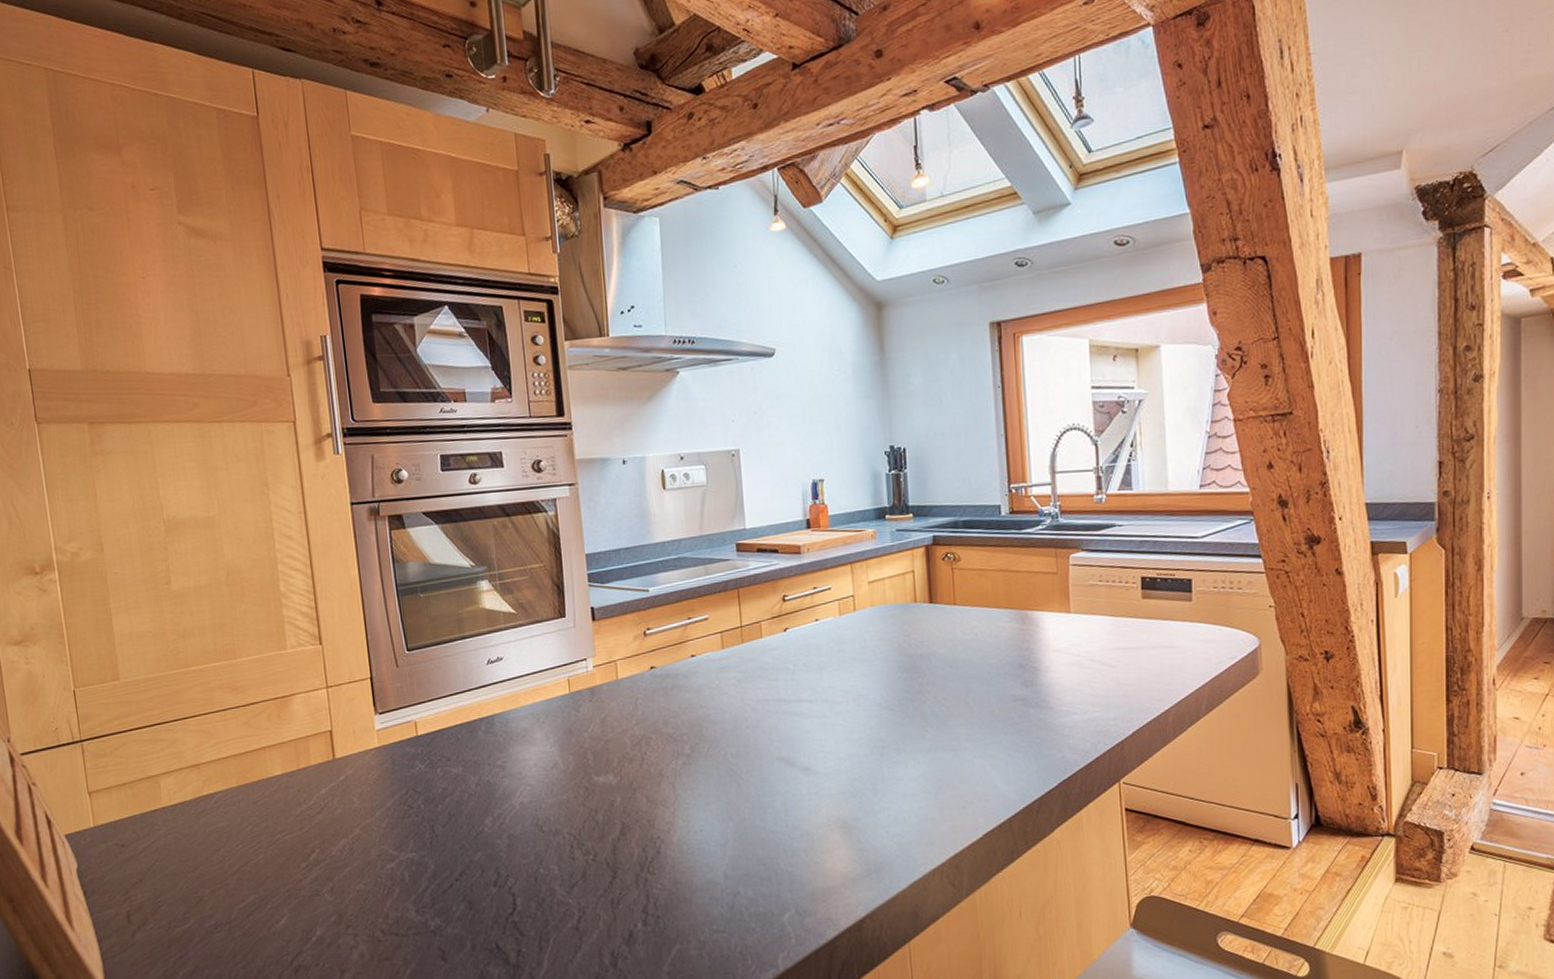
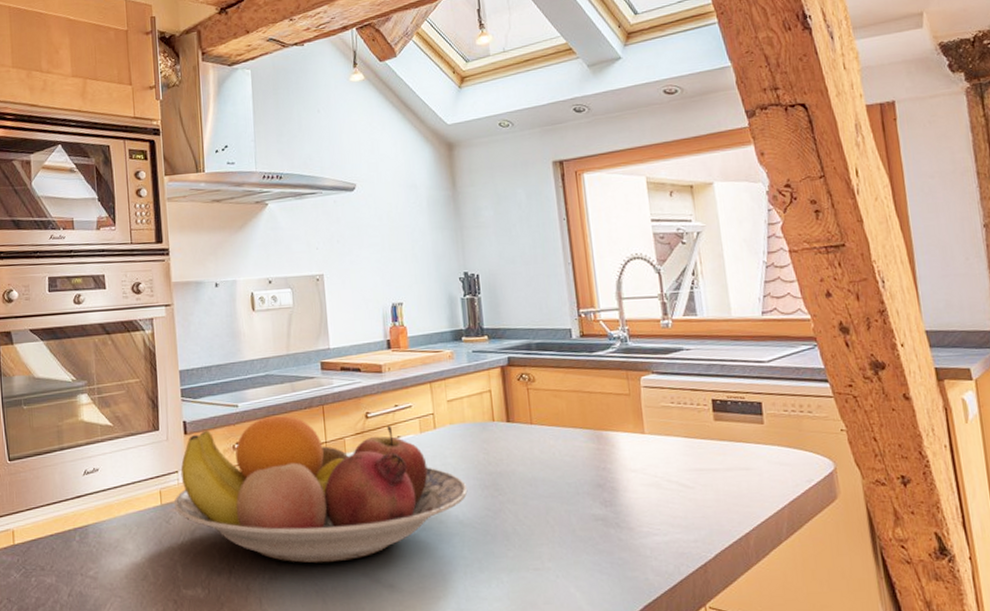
fruit bowl: none [582,600,887,748] -> present [173,416,468,563]

